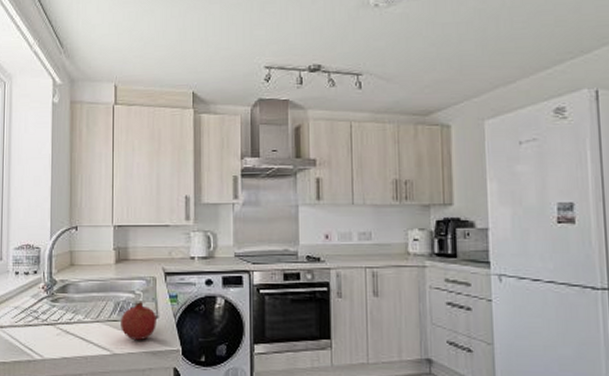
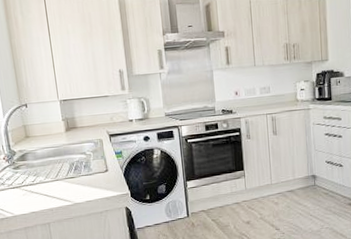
fruit: present [121,301,156,340] -> none [76,159,107,191]

